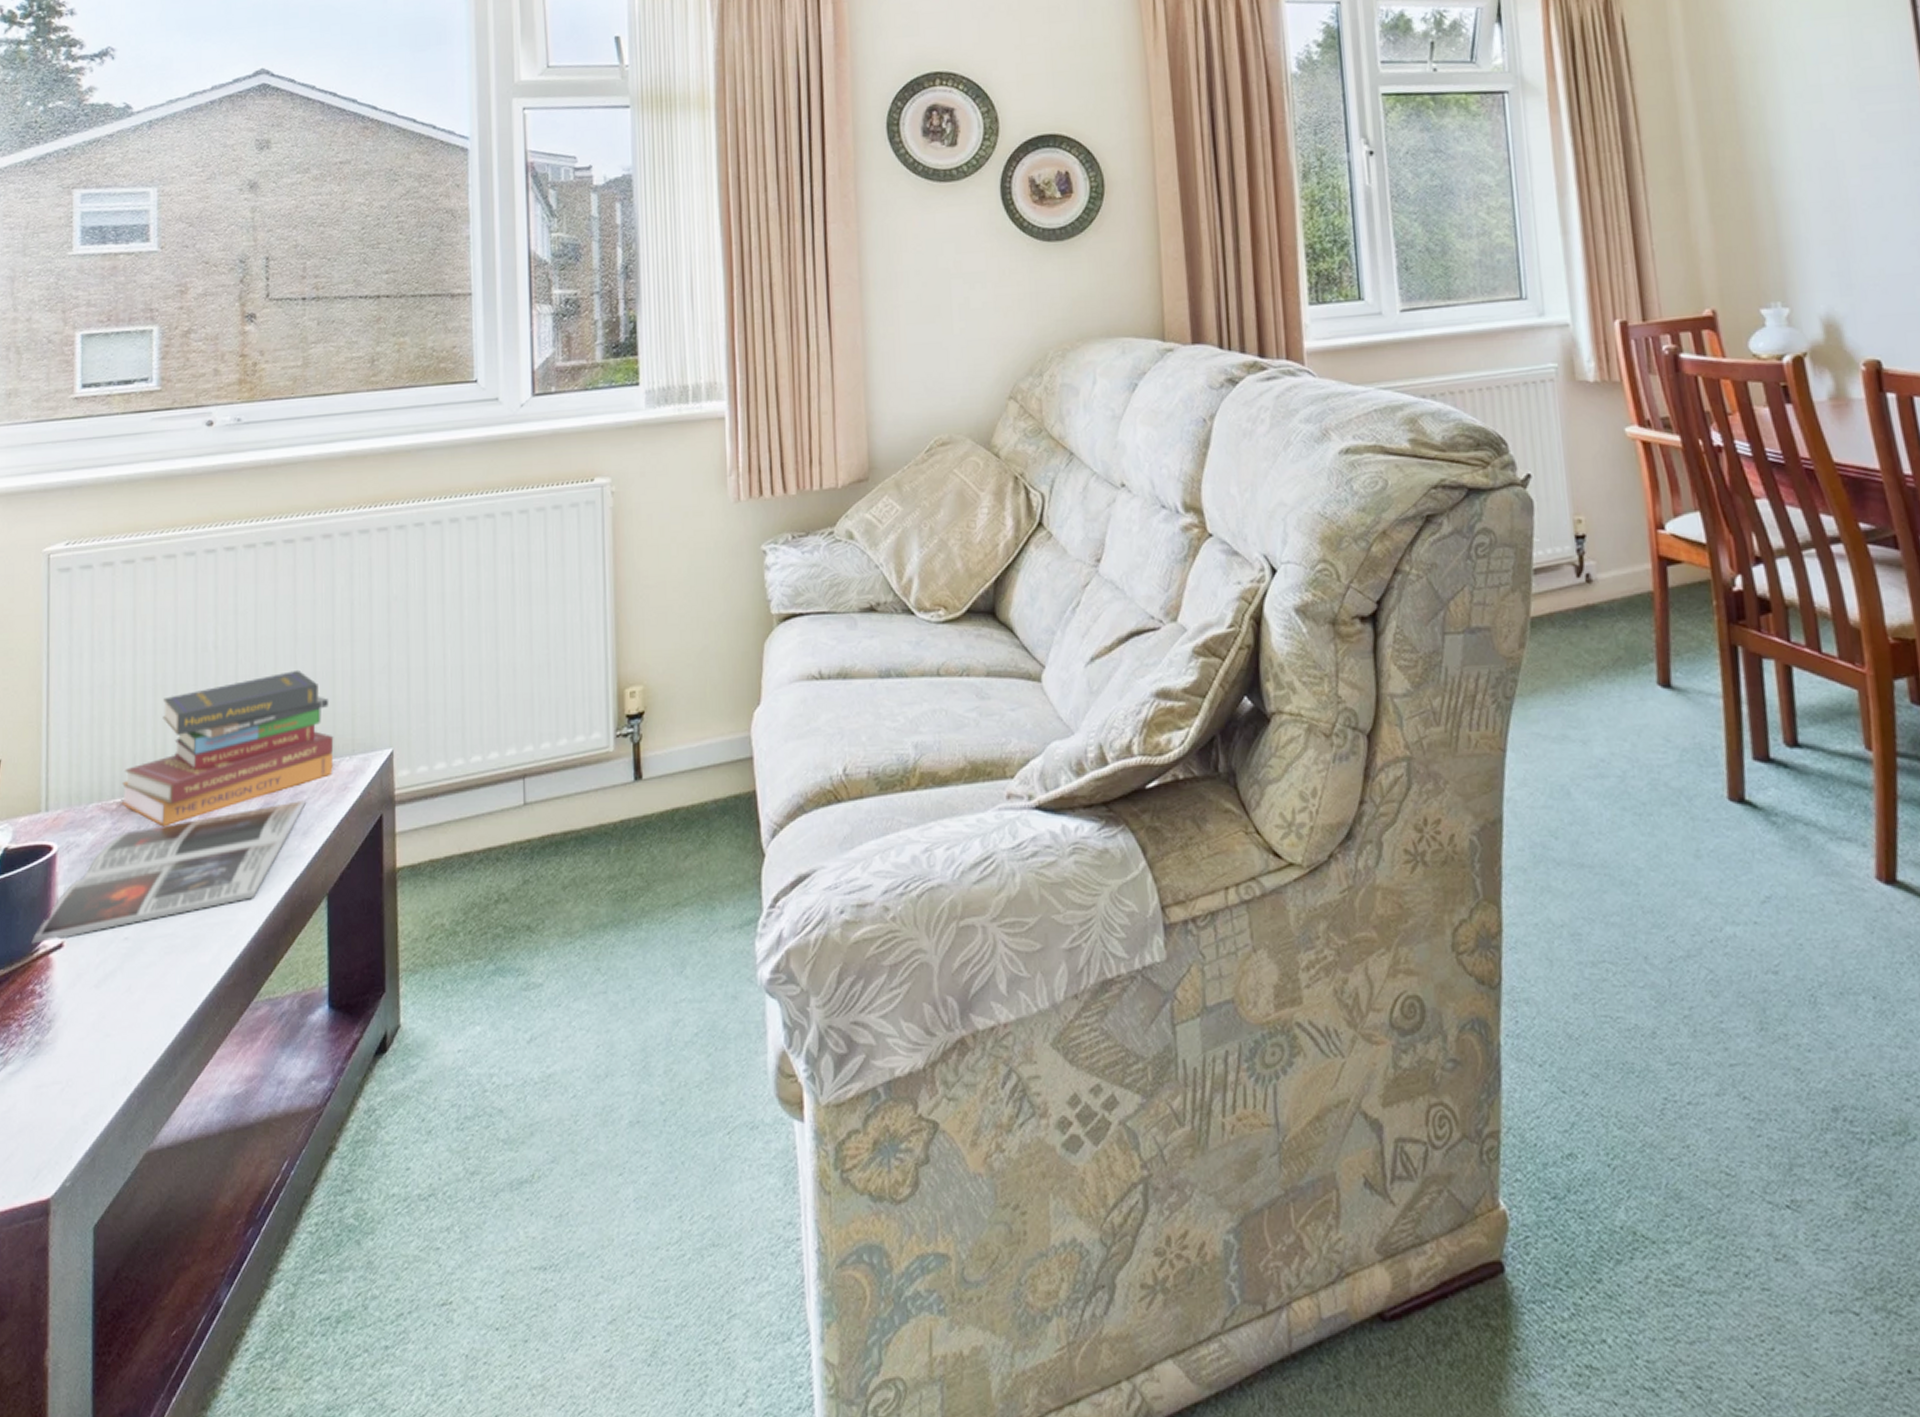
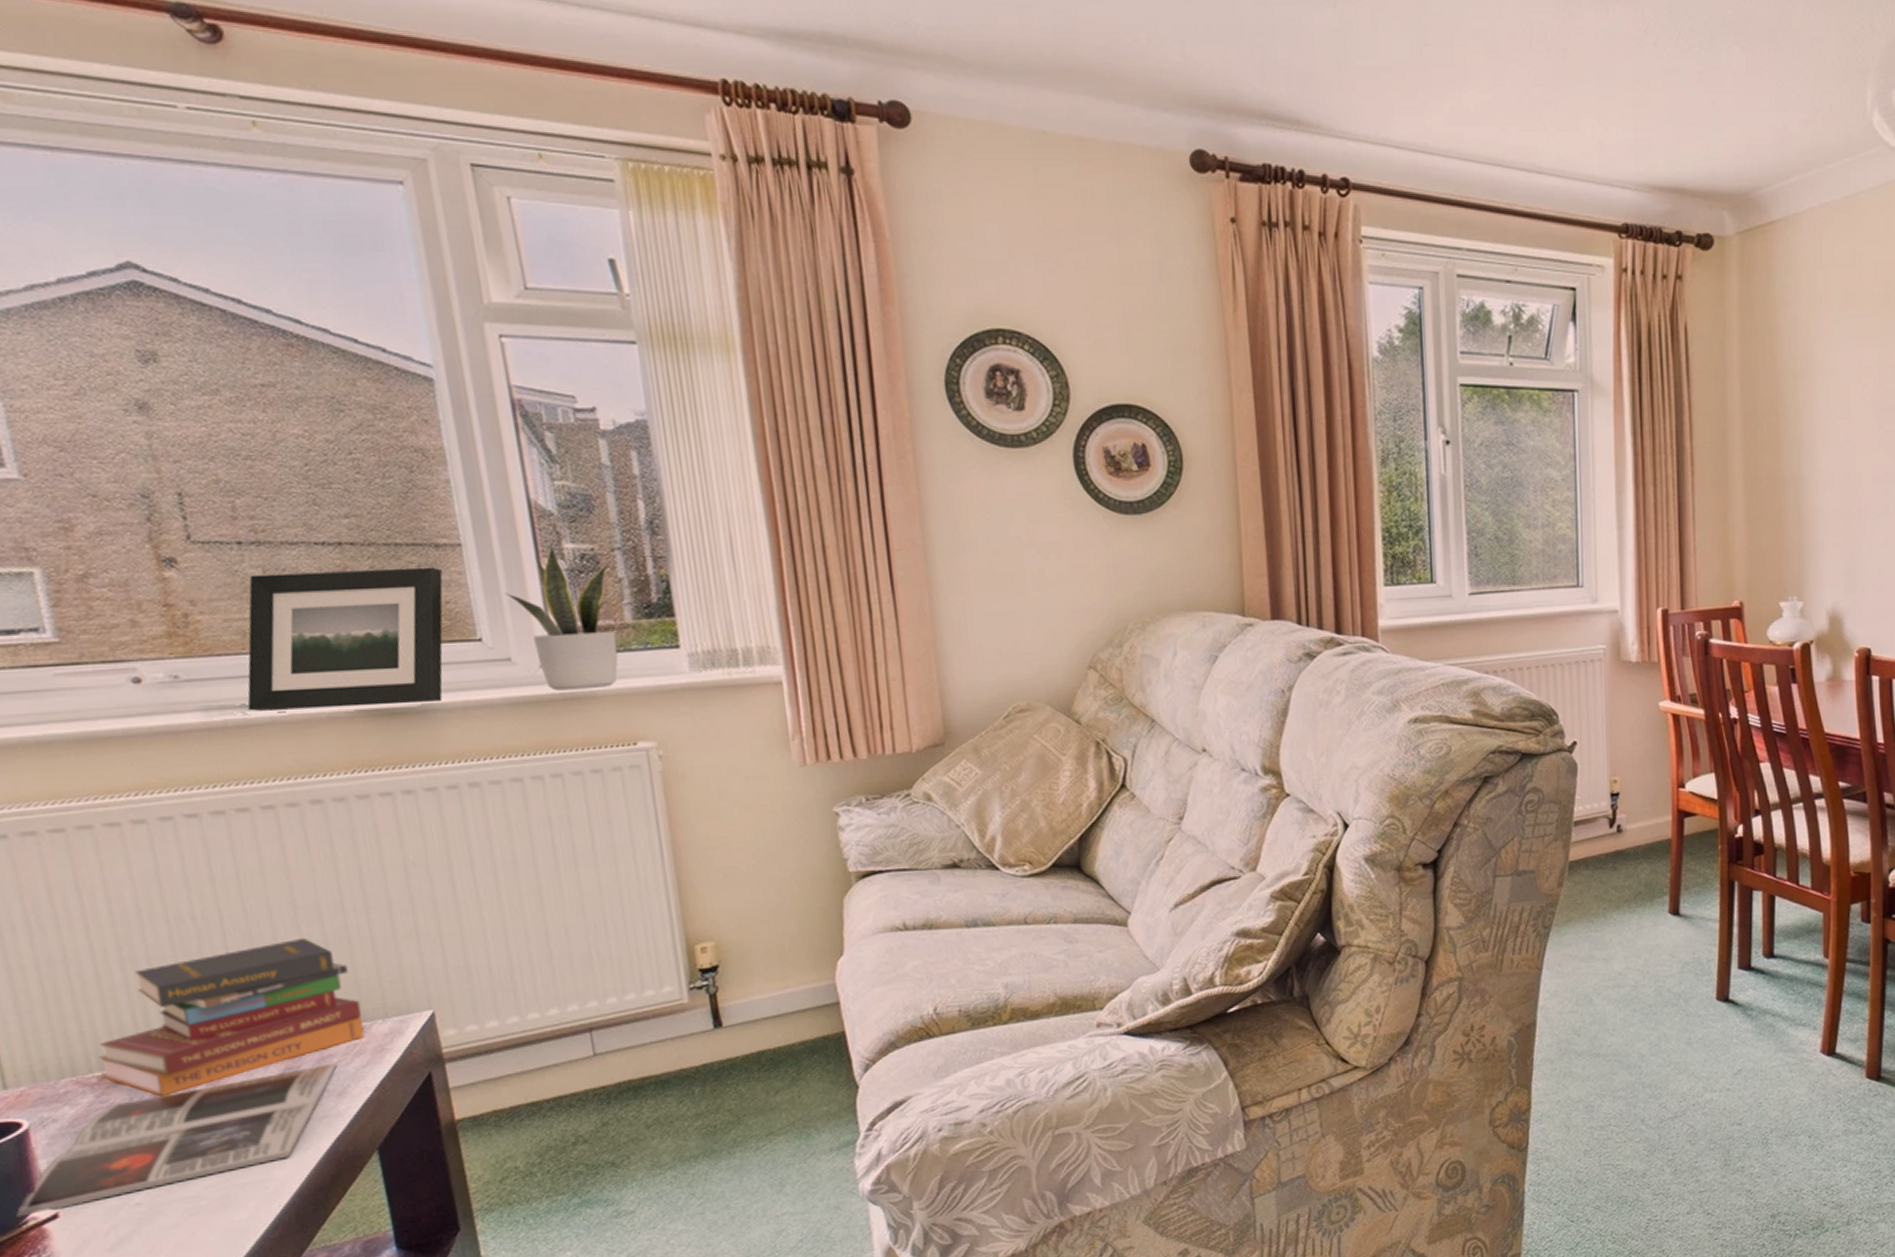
picture frame: none [288,315,454,451] -> present [247,567,443,711]
potted plant: none [500,290,601,429] -> present [504,543,627,691]

